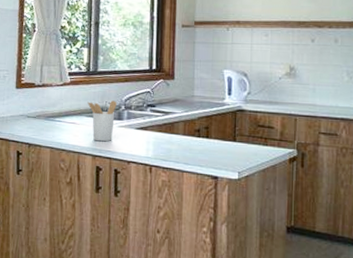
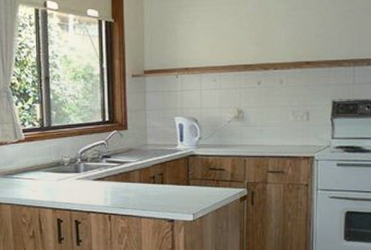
utensil holder: present [87,100,117,142] -> none [44,154,73,195]

